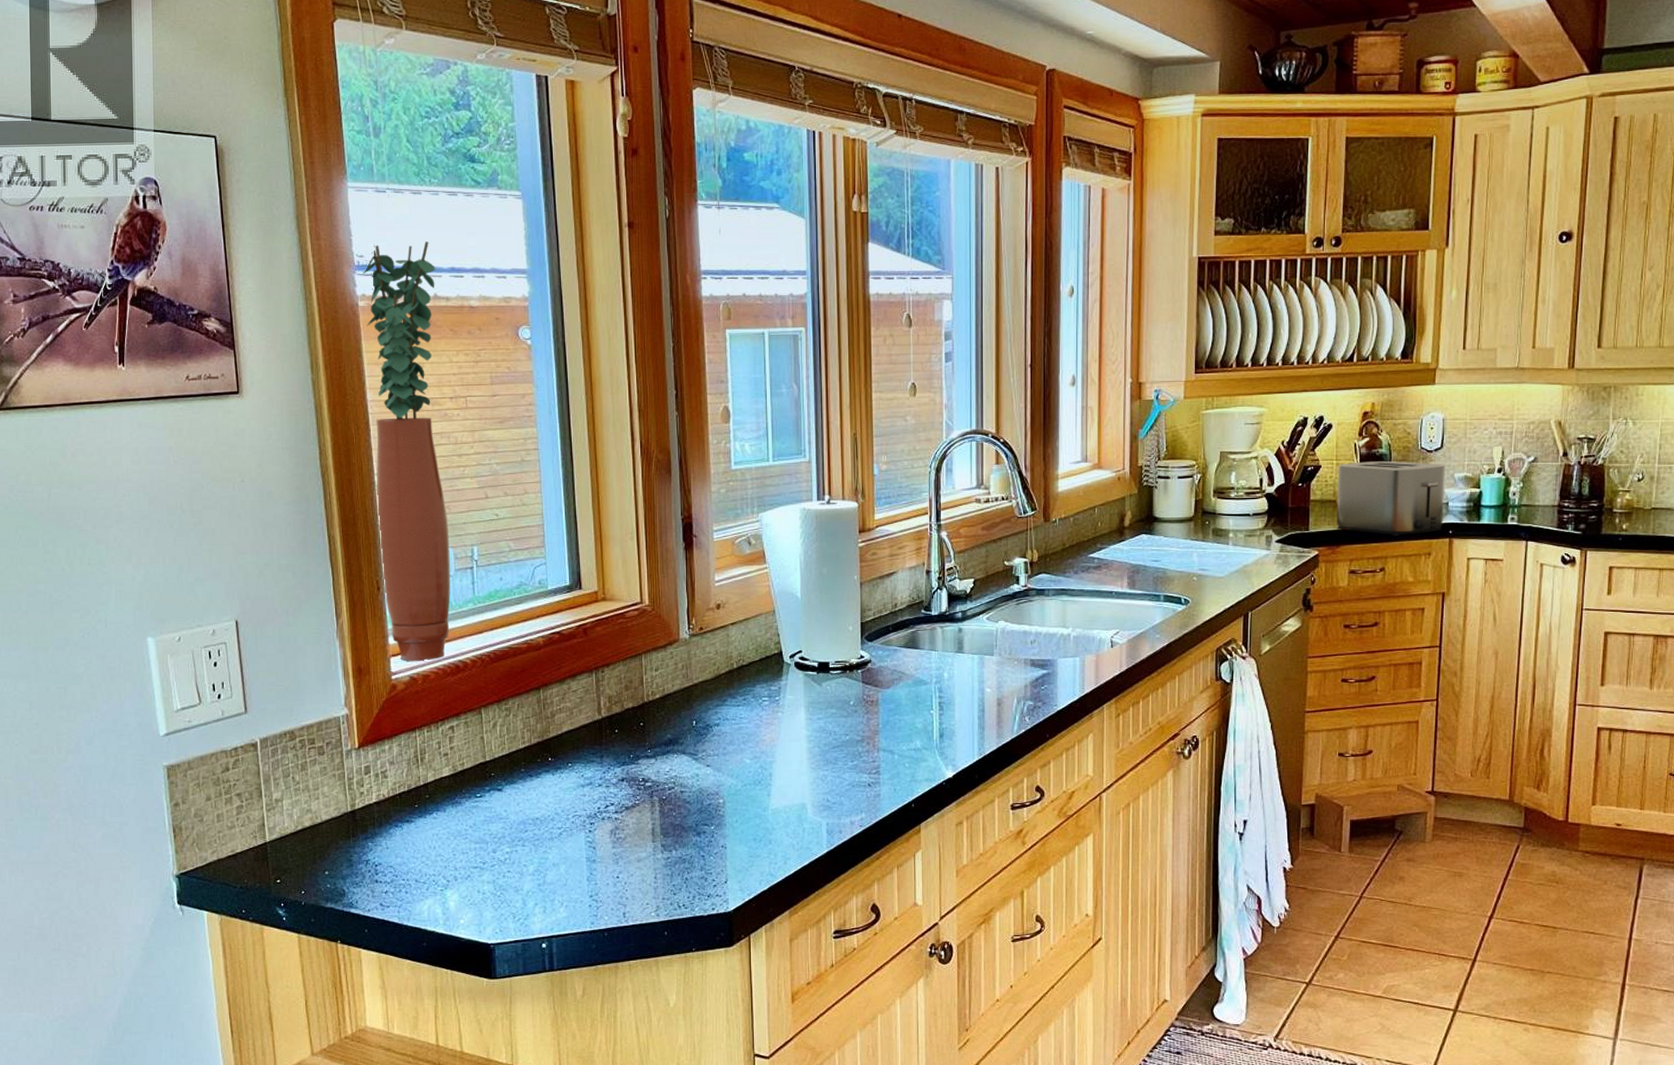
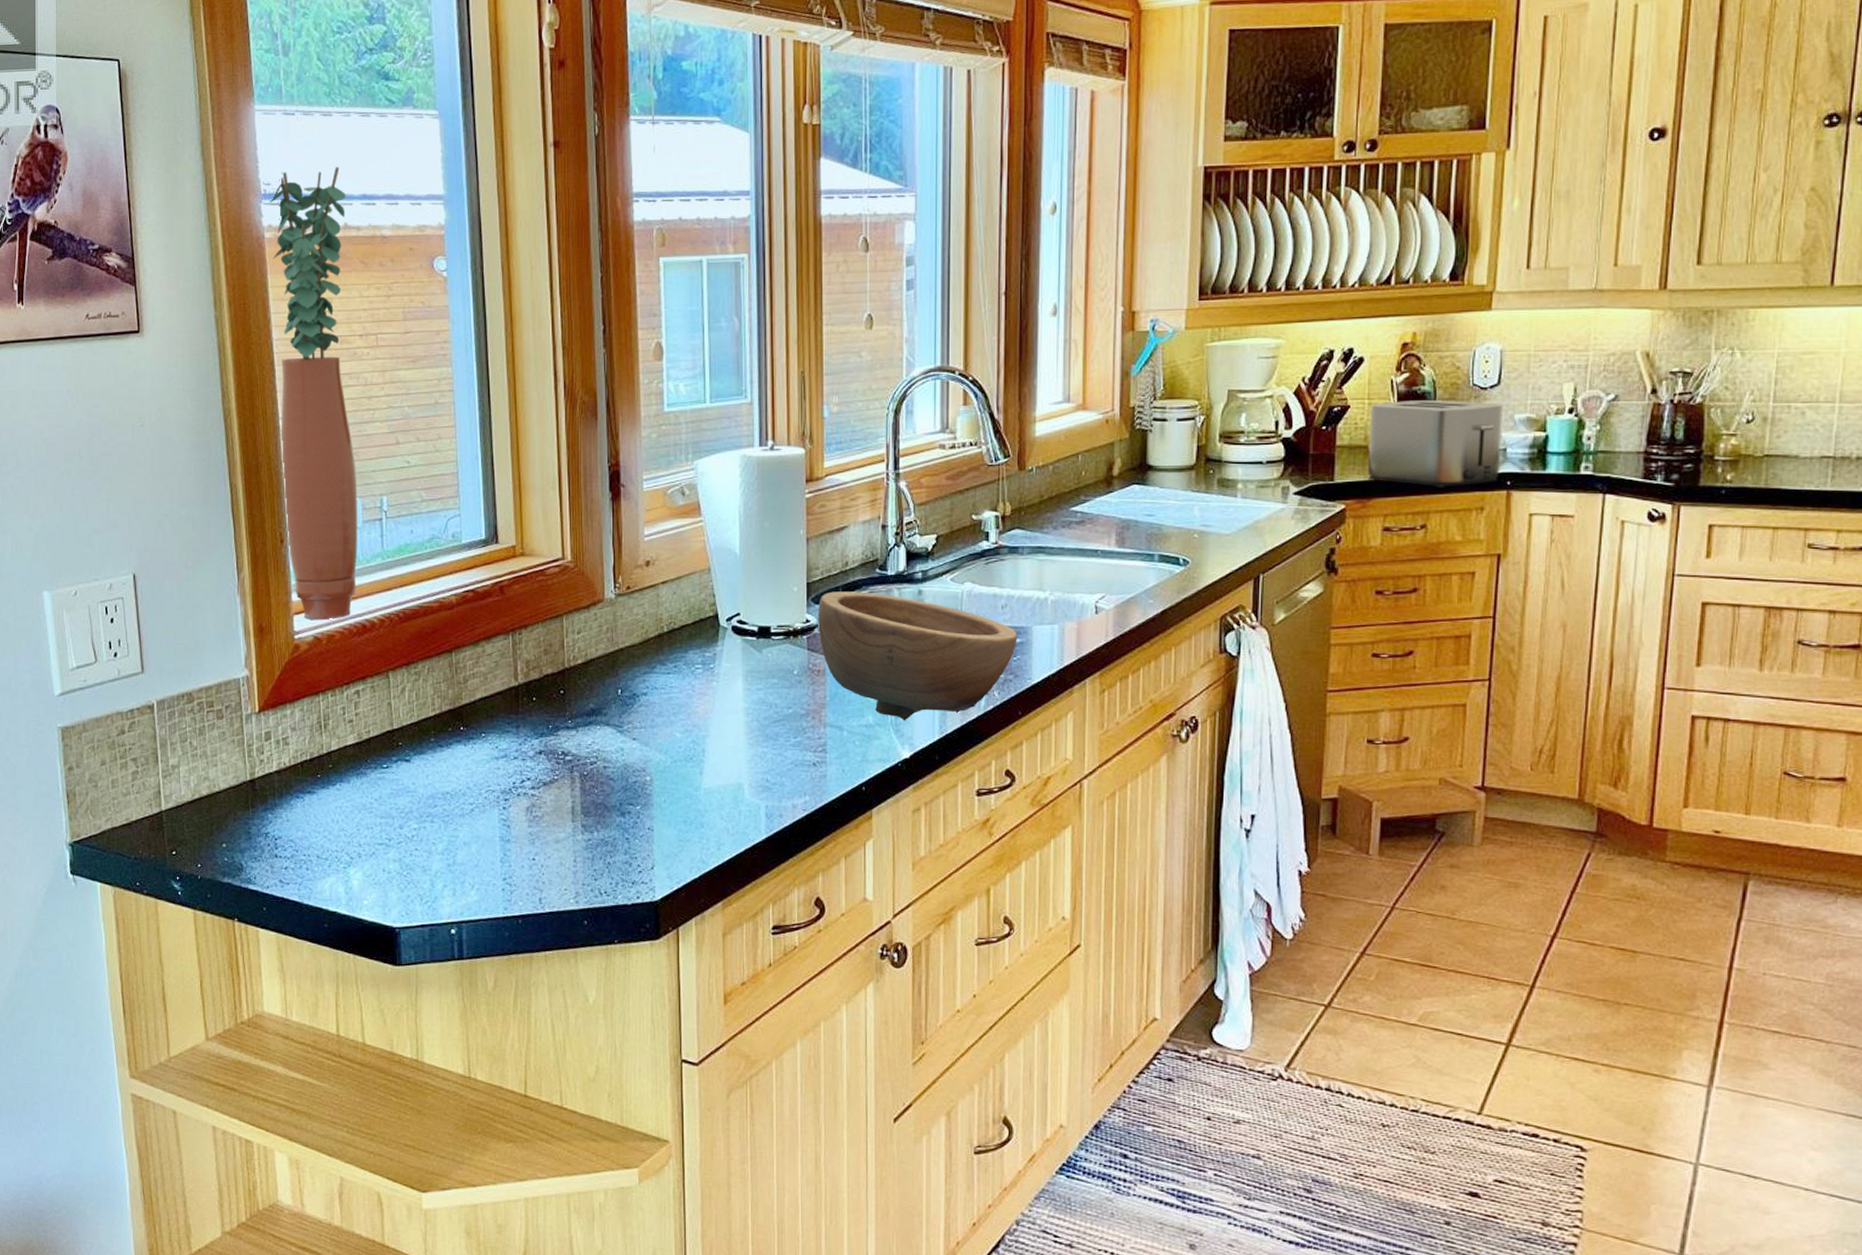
wooden bowl: none [871,630,1045,745] -> present [818,591,1018,721]

